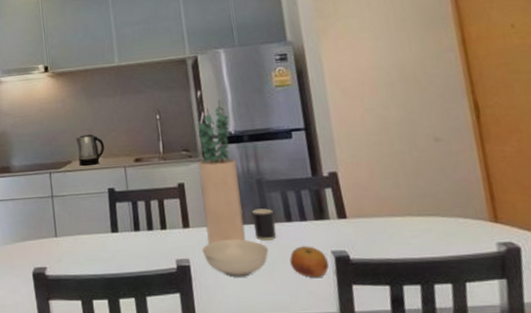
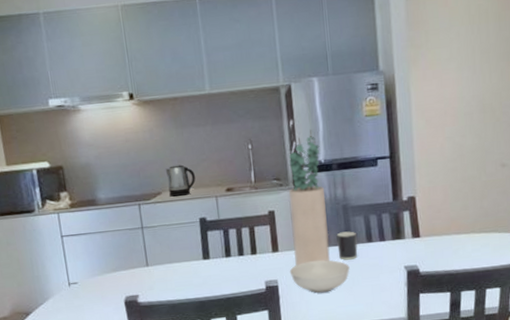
fruit: present [289,246,329,278] -> none [368,262,401,290]

